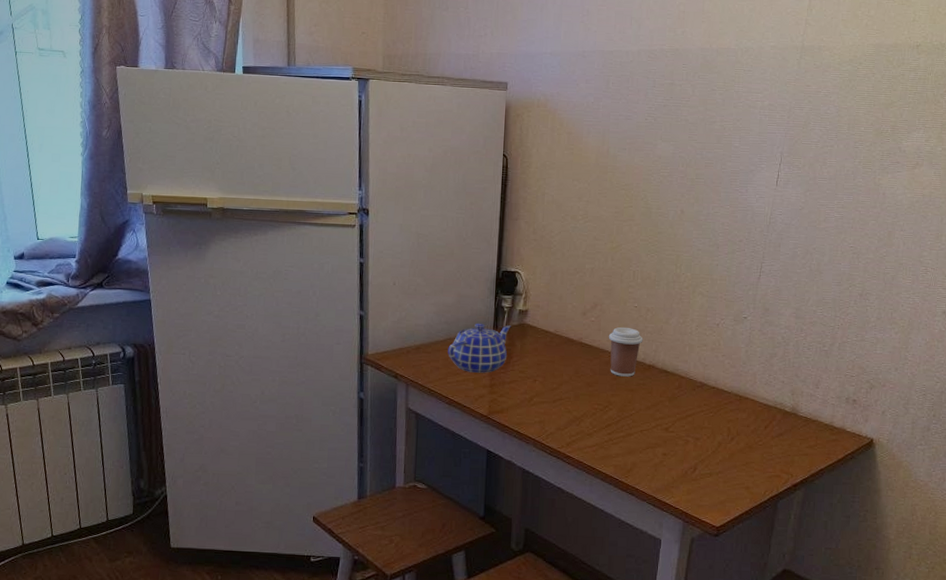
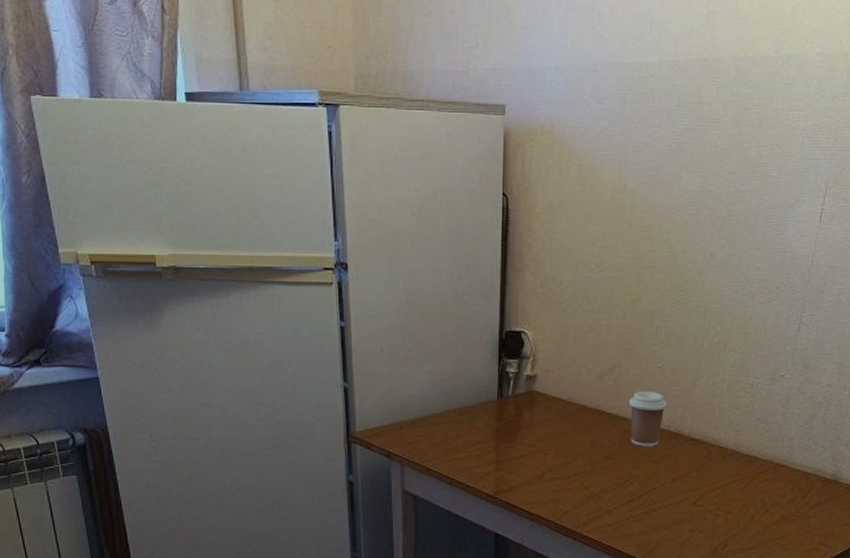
teapot: present [448,323,511,373] -> none [447,392,518,448]

